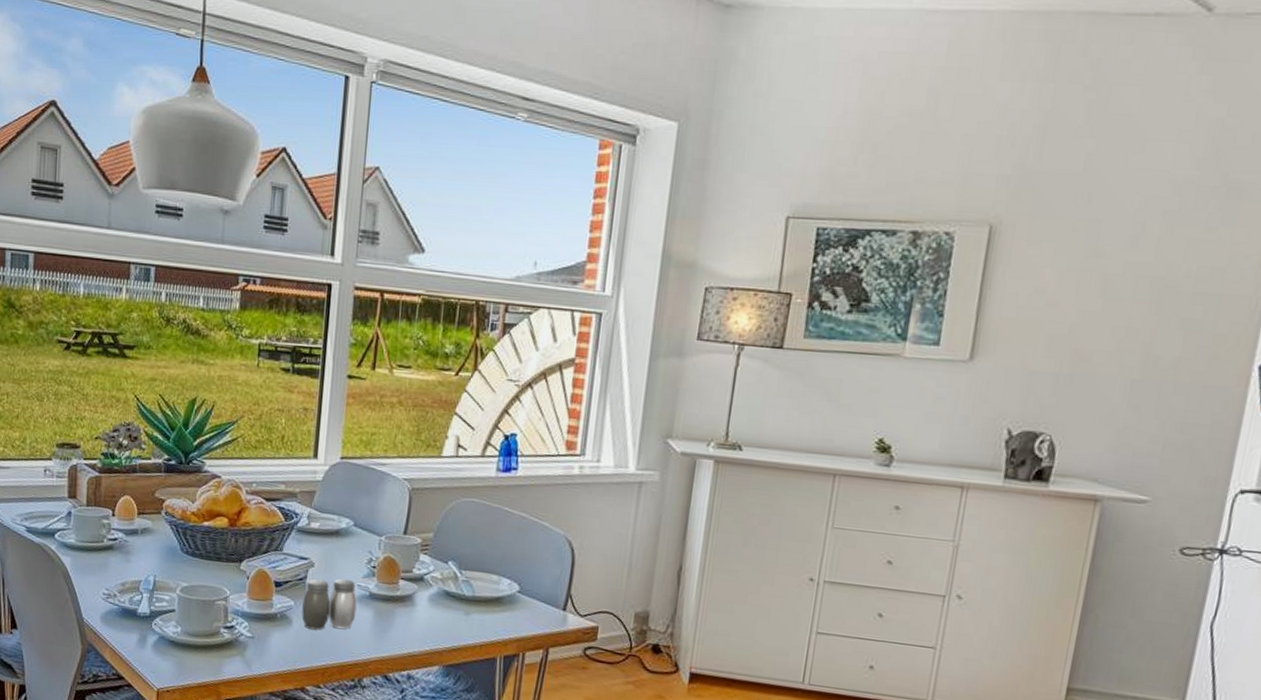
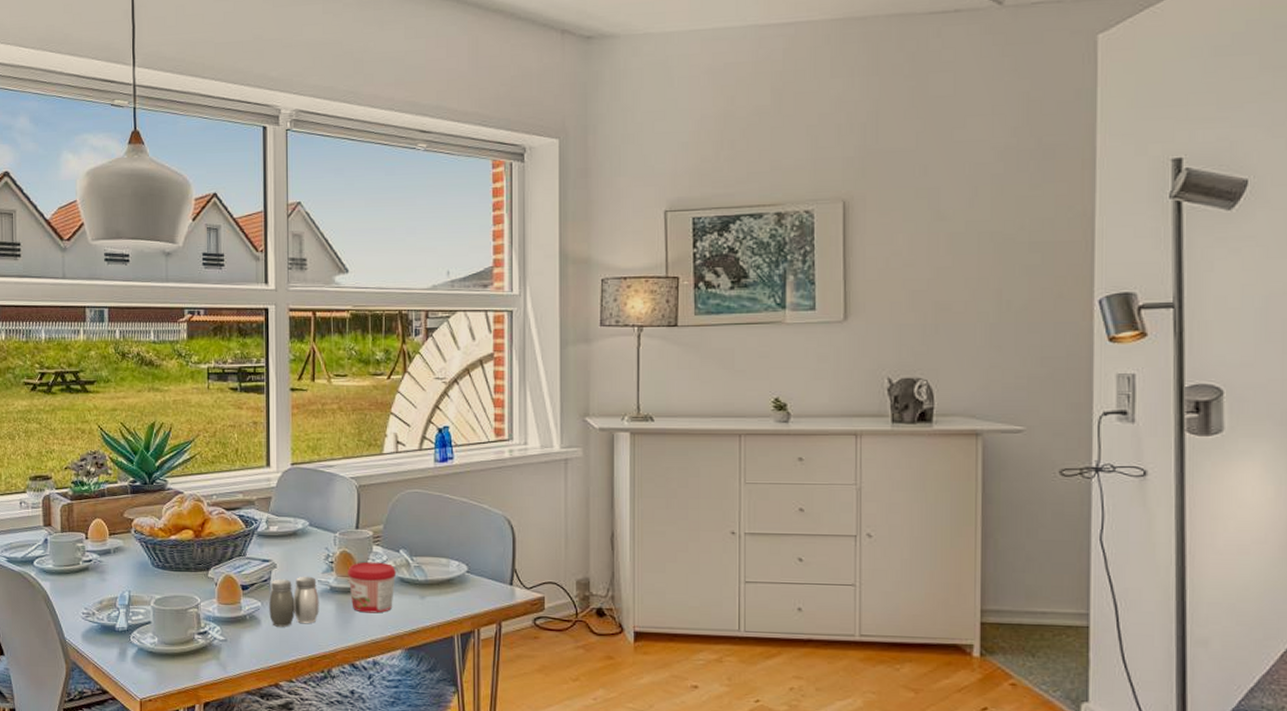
jam: none [390,570,443,626] -> present [348,561,397,613]

